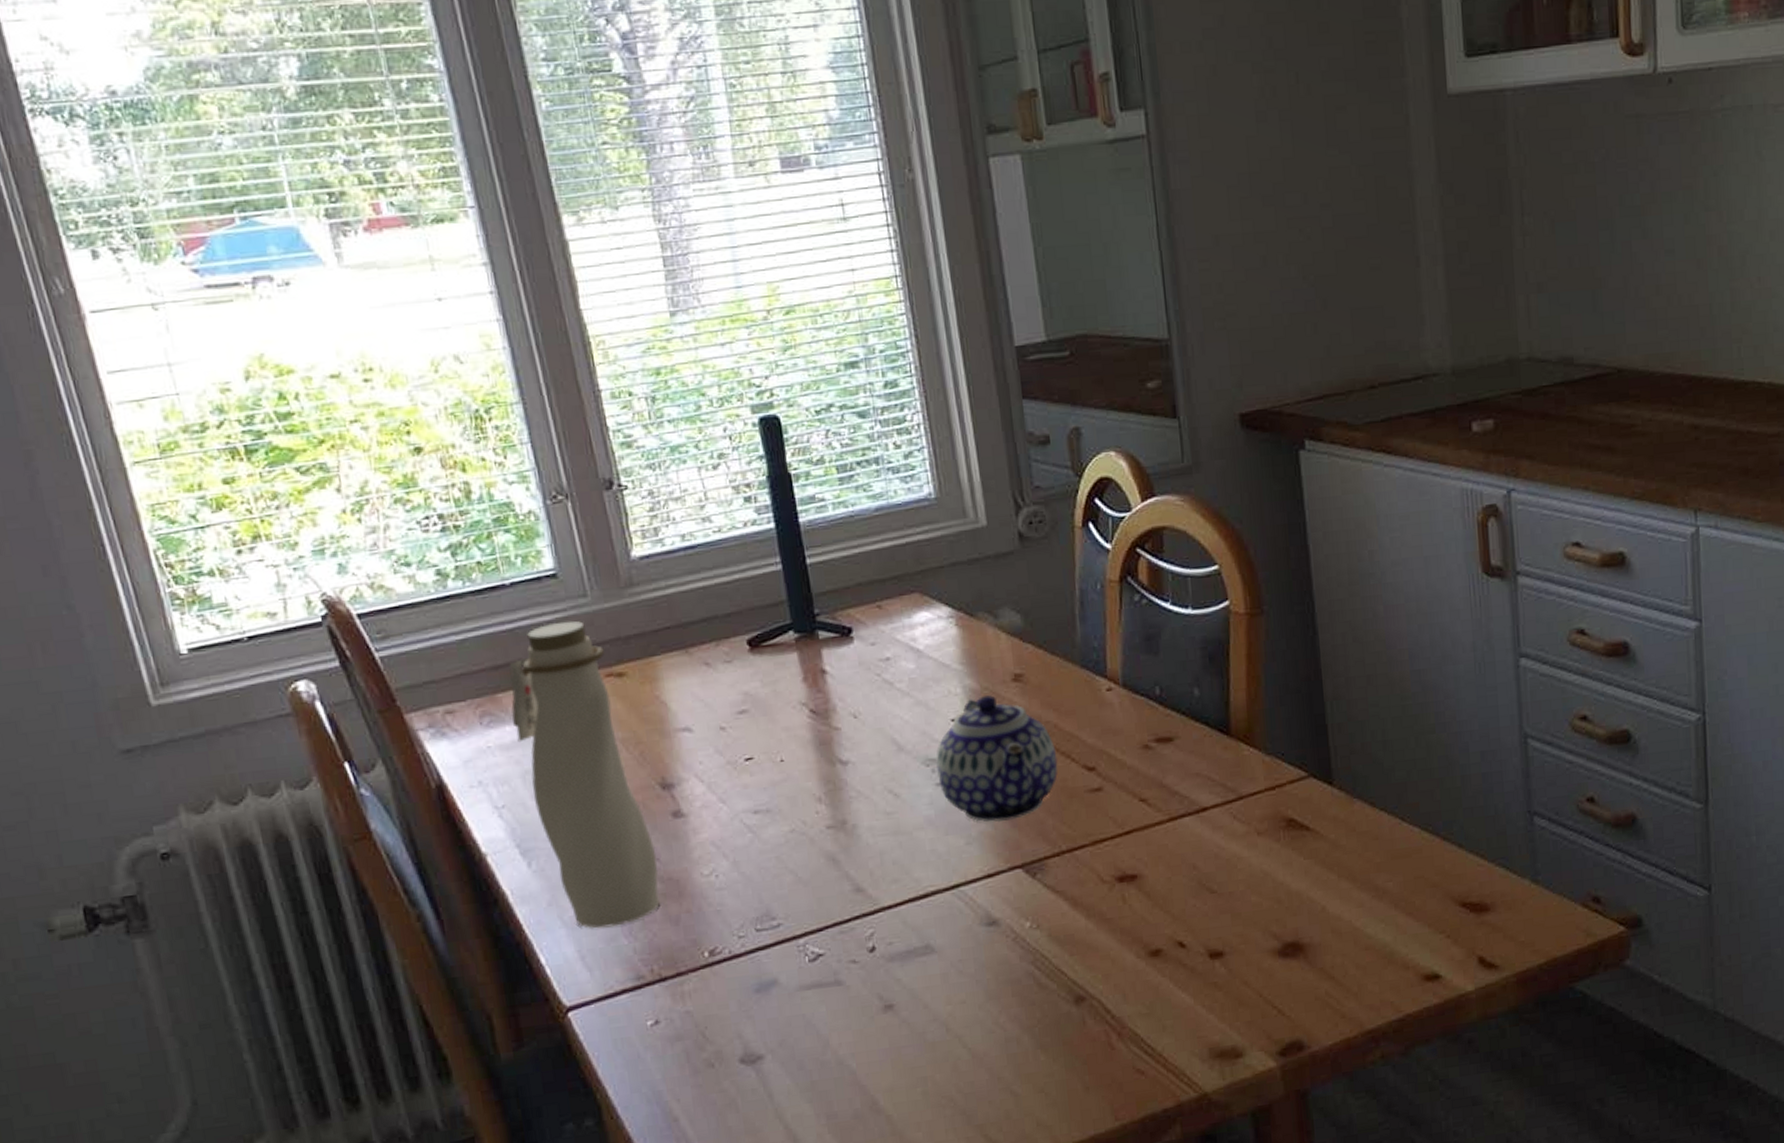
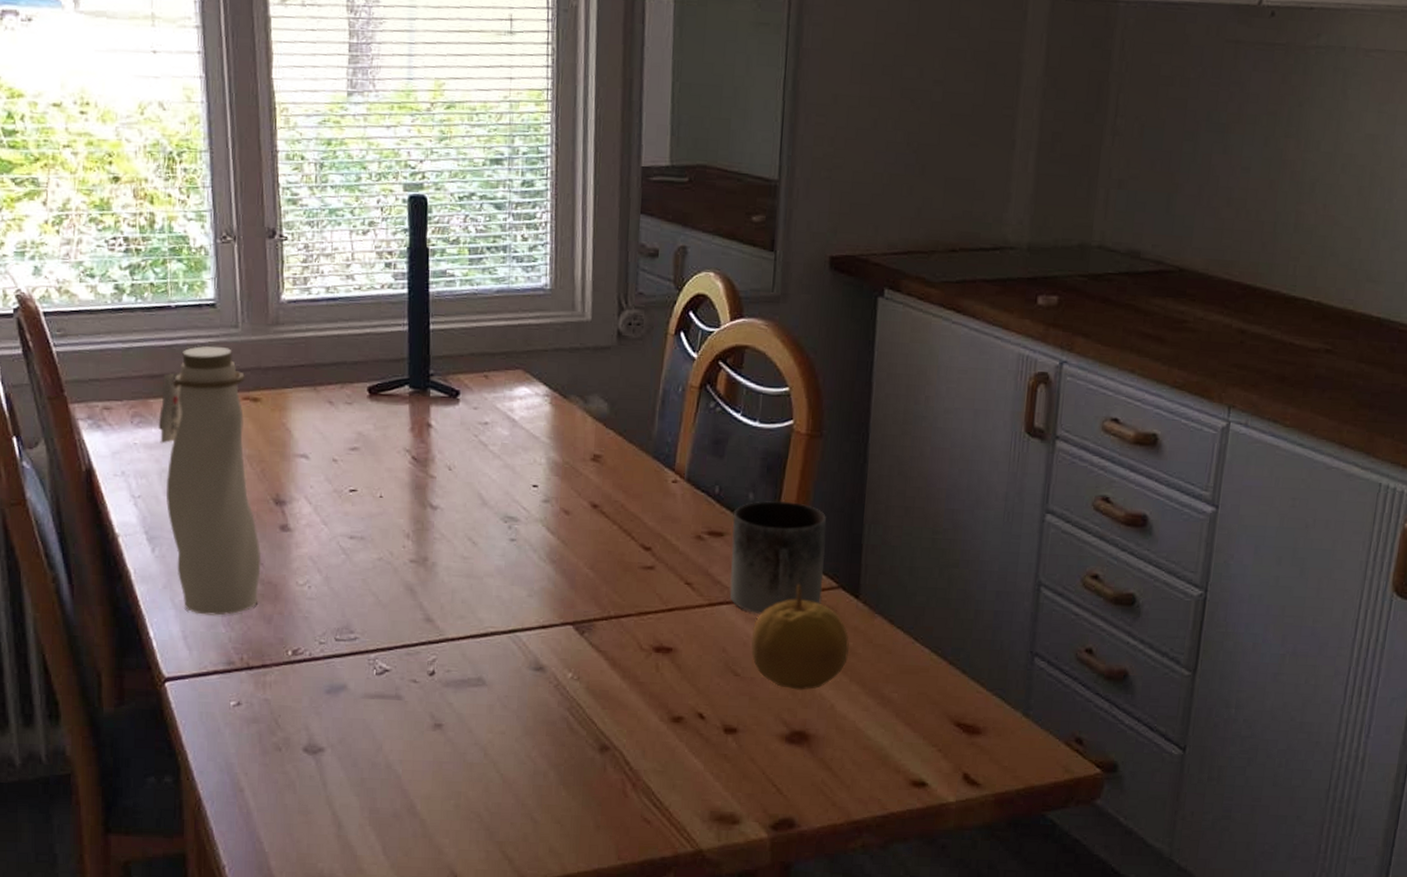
teapot: present [935,695,1058,823] -> none [512,469,620,582]
mug: none [1180,690,1293,821] -> present [729,501,827,615]
fruit: none [1222,780,1333,898] -> present [751,584,850,690]

